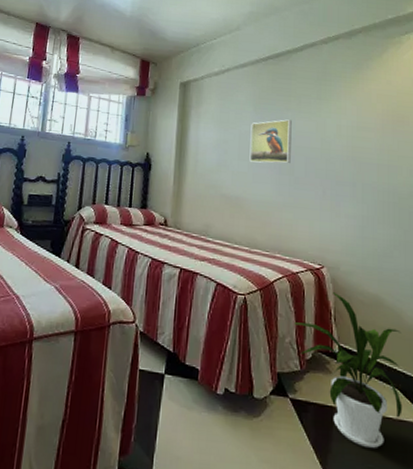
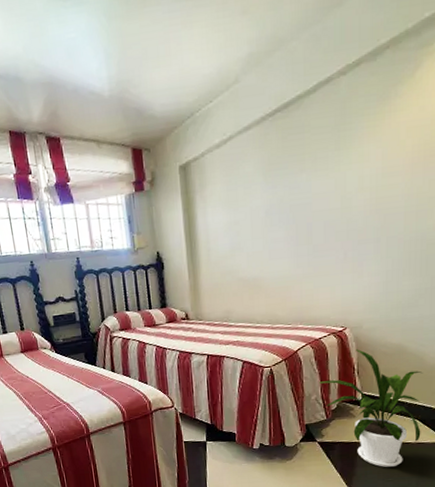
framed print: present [249,119,292,164] -> none [262,182,308,239]

